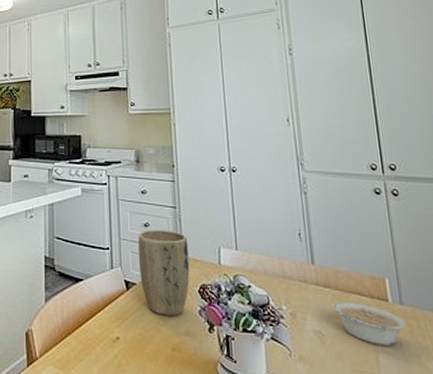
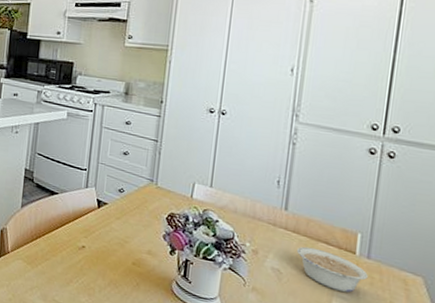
plant pot: present [137,229,190,316] -> none [112,157,164,237]

